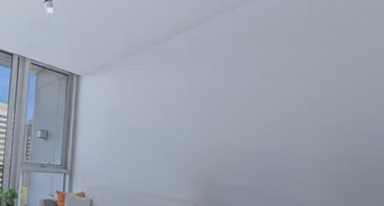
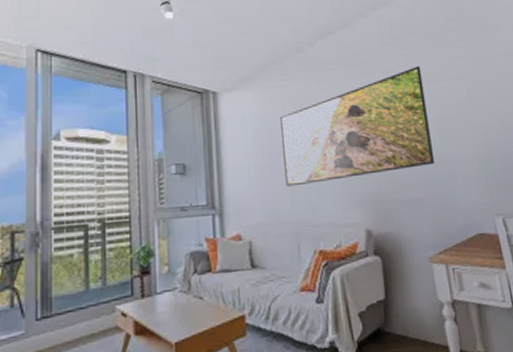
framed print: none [128,64,274,160] -> present [280,66,434,187]

